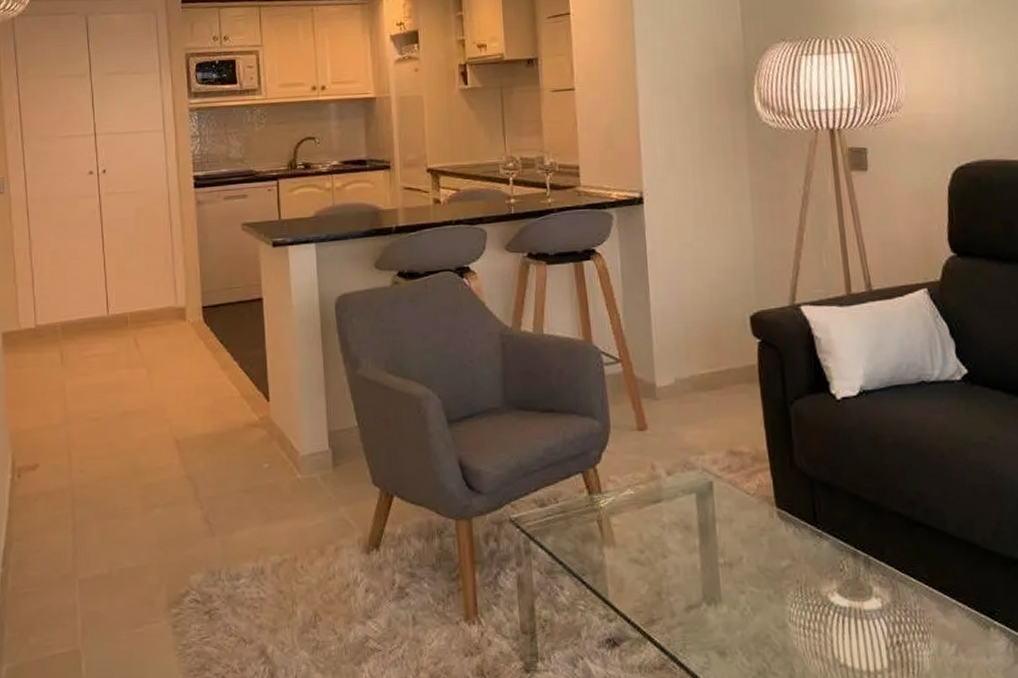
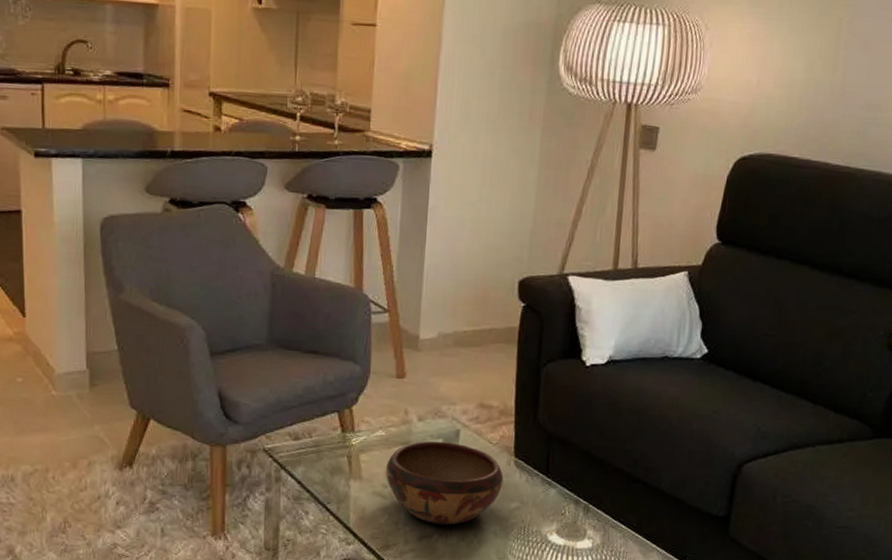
decorative bowl: none [640,496,769,592] -> present [386,441,504,526]

